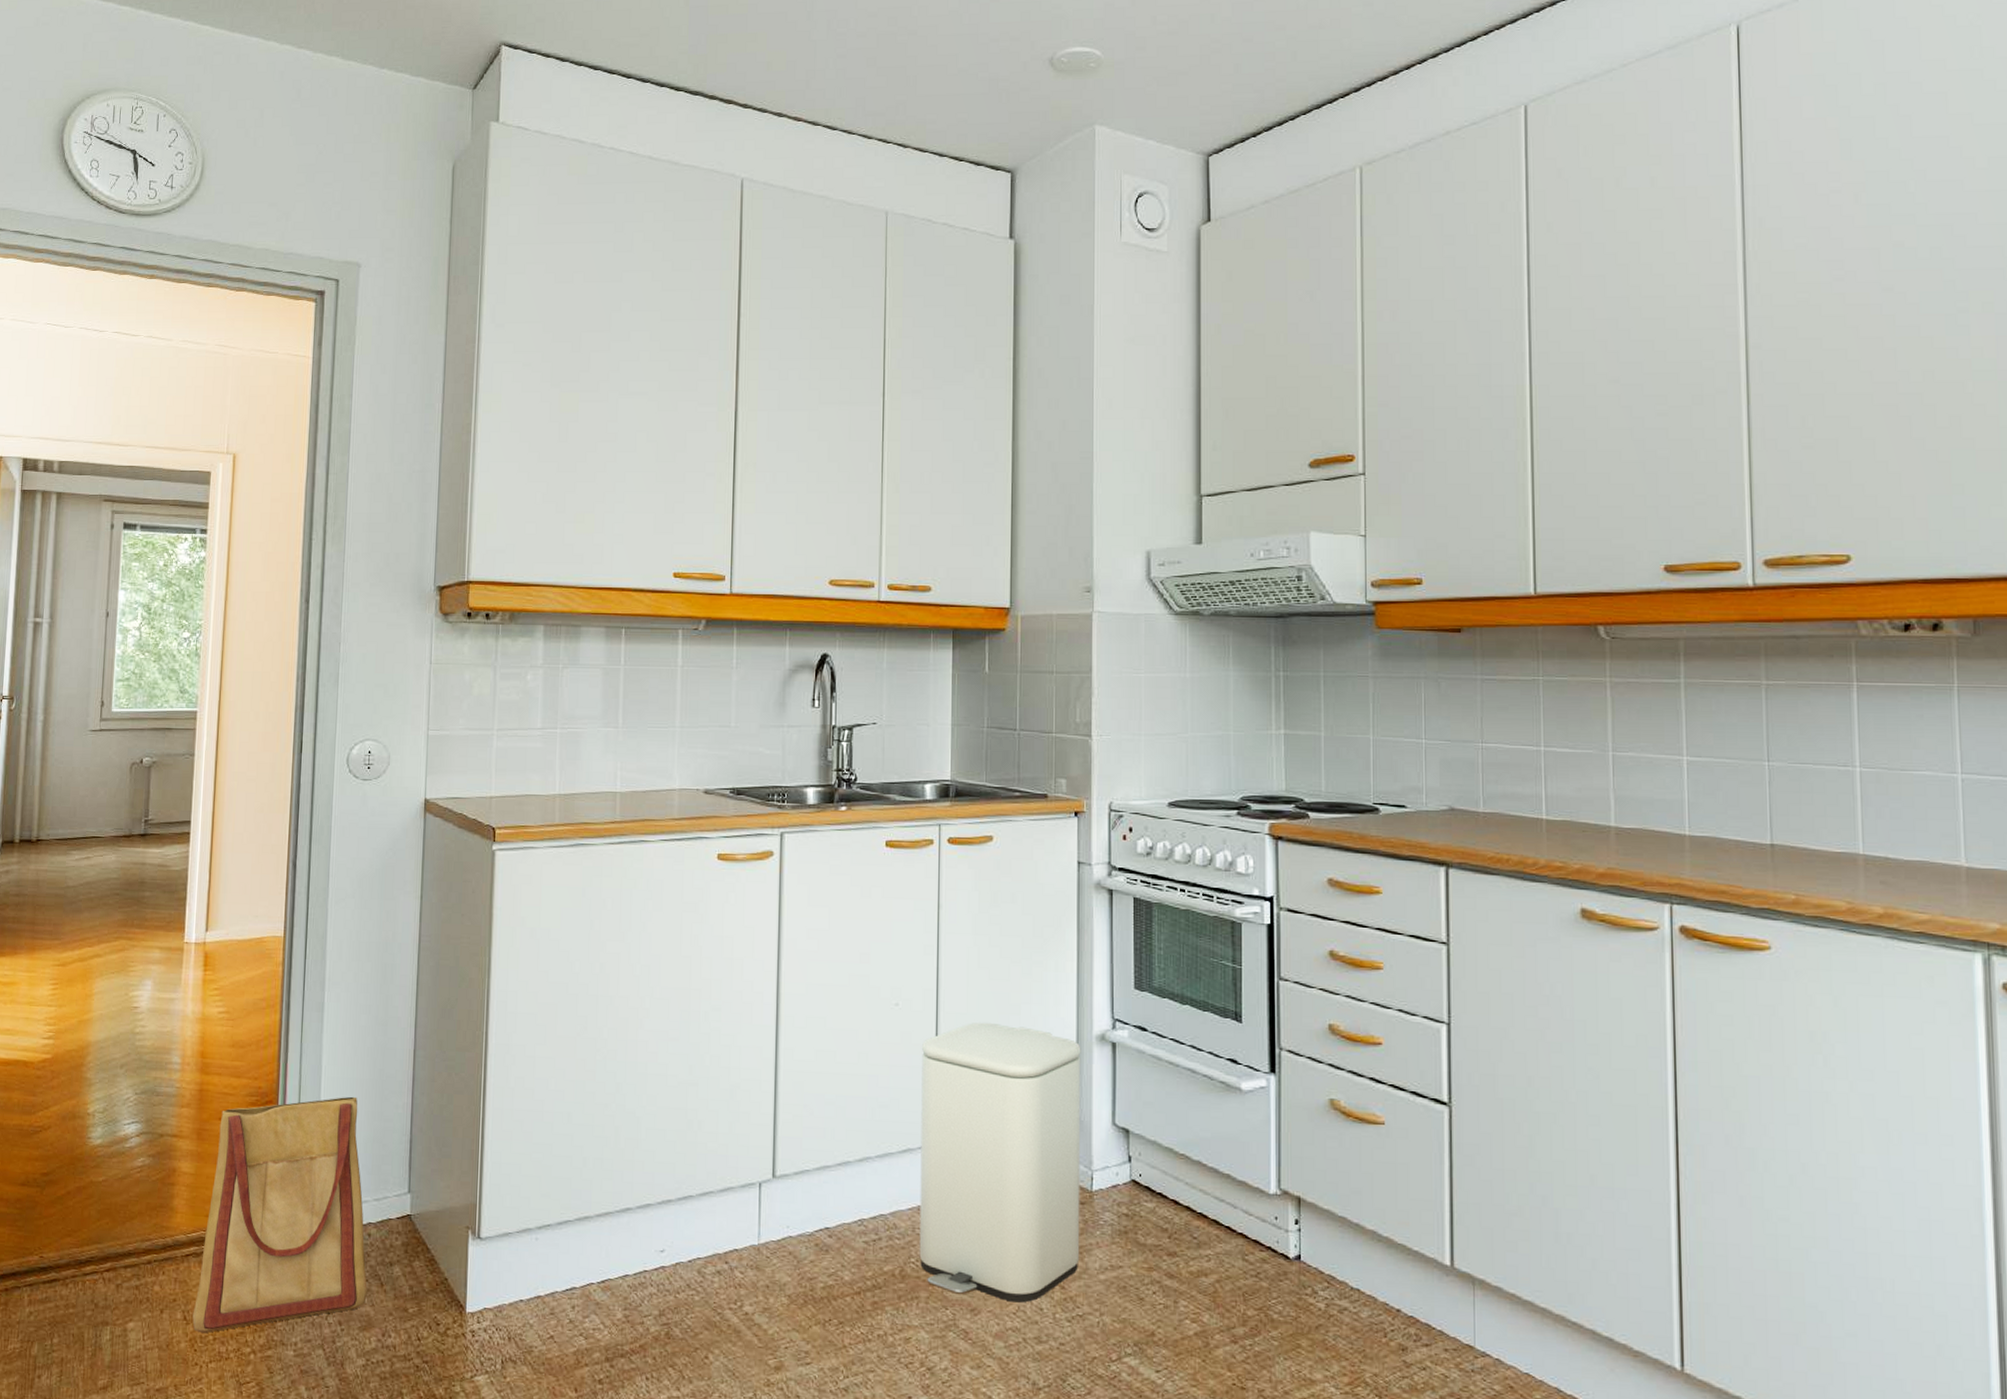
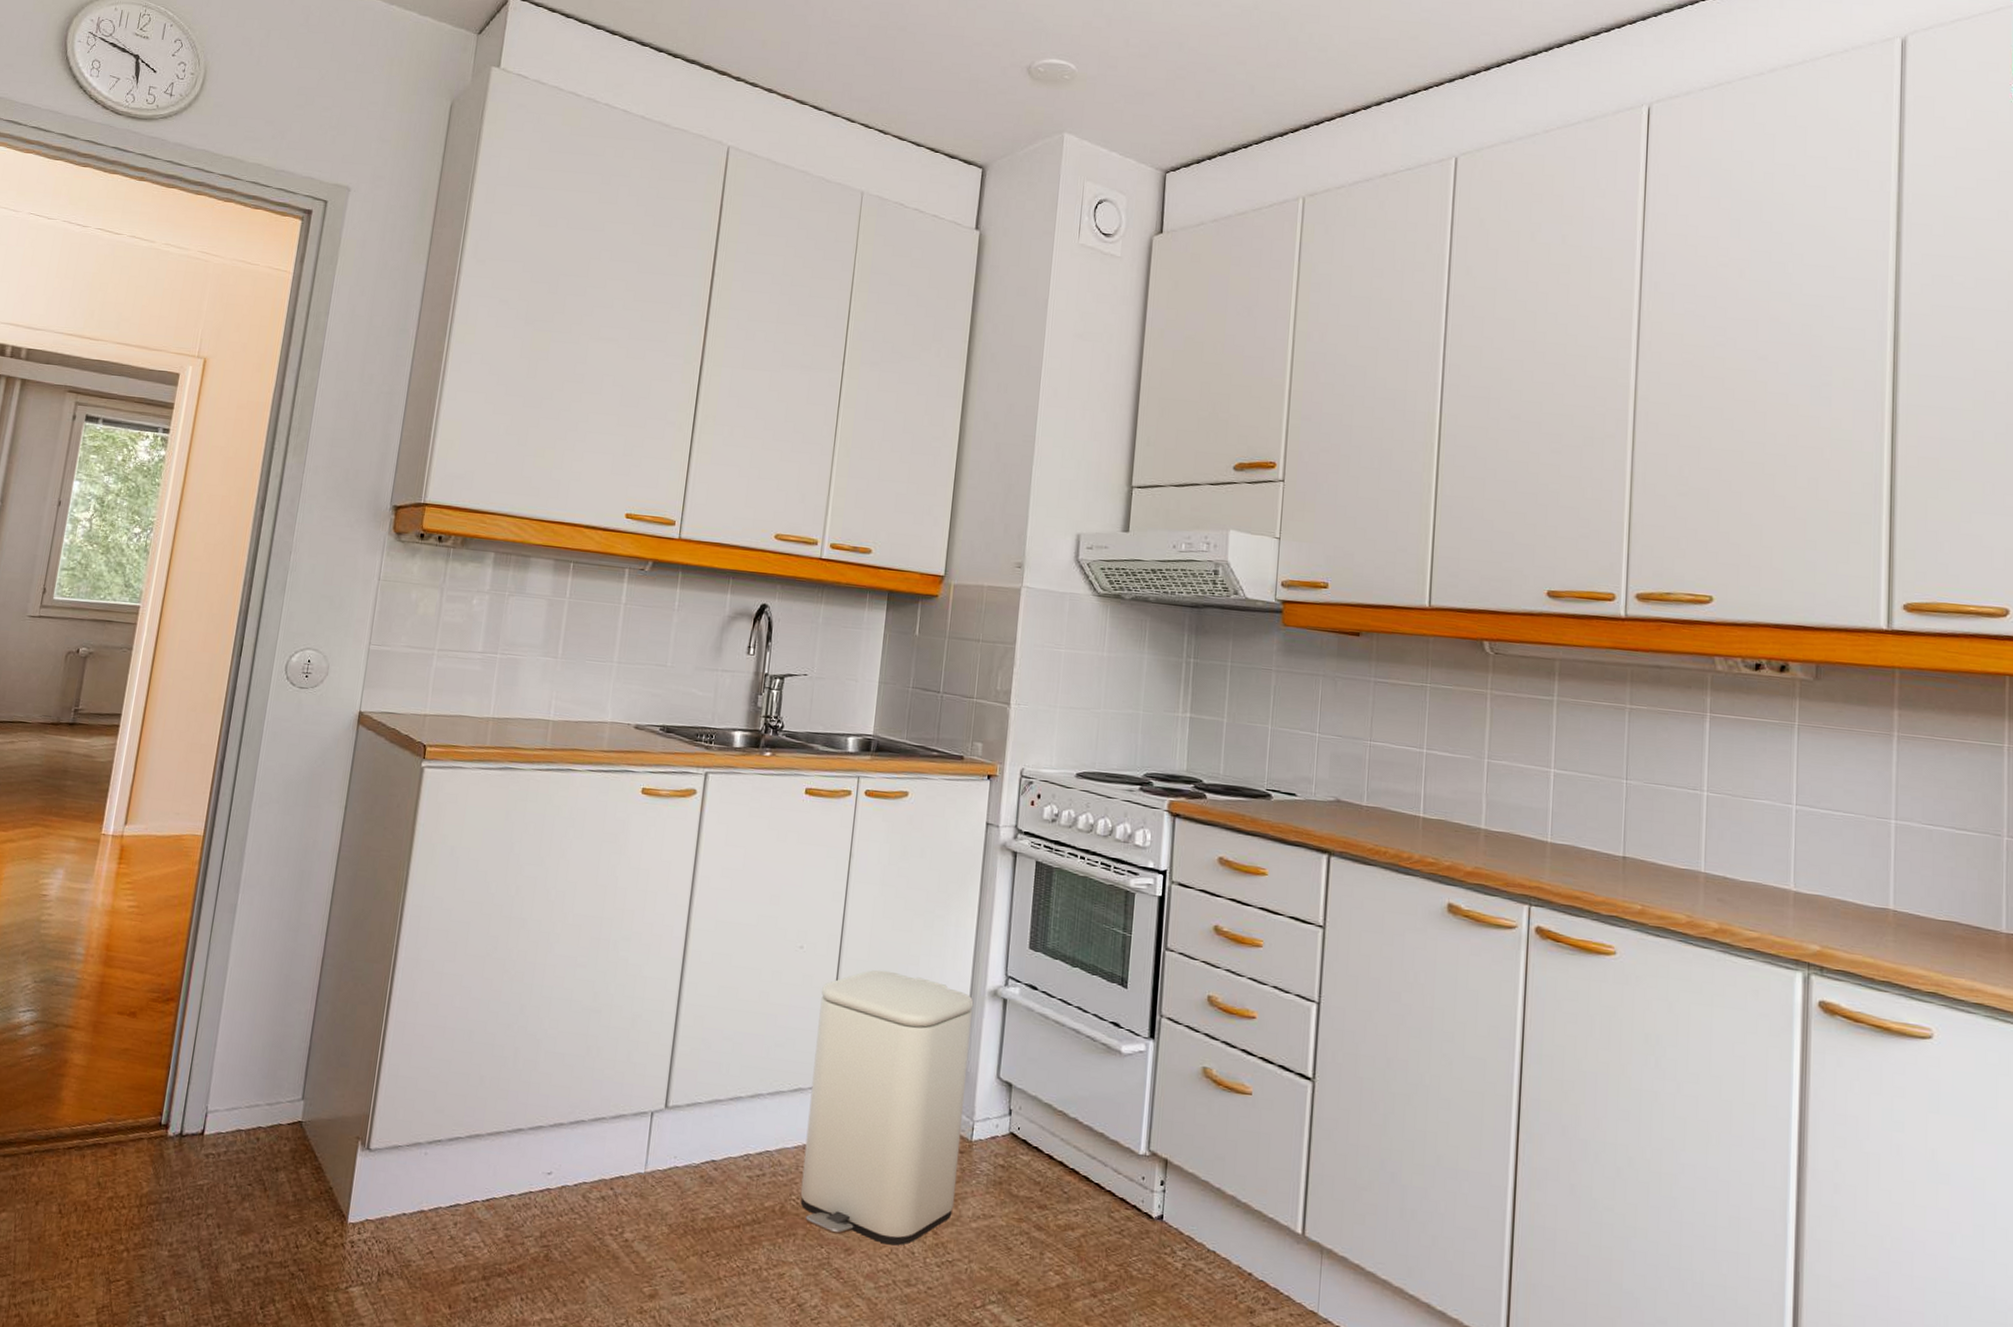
shopping bag: present [192,1096,368,1334] -> none [67,999,261,1229]

